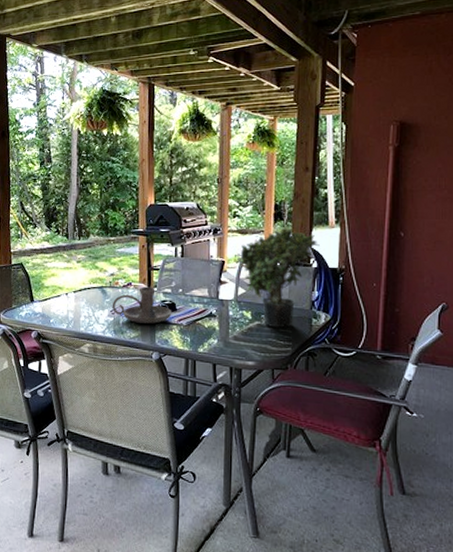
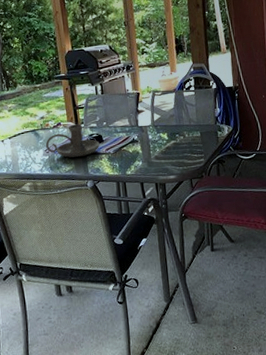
potted plant: present [236,226,320,328] -> none [148,56,216,144]

